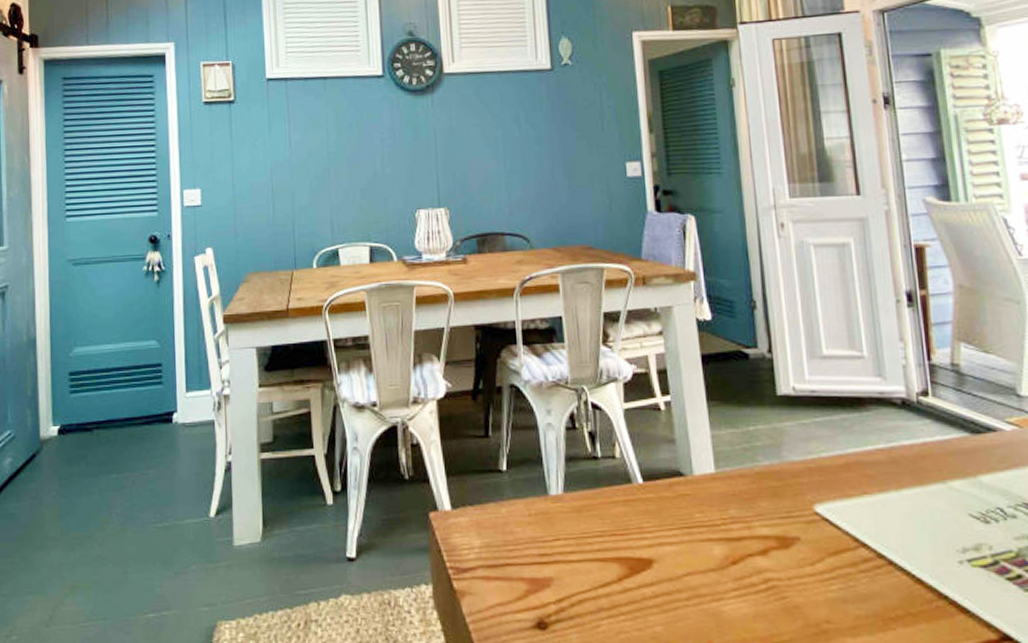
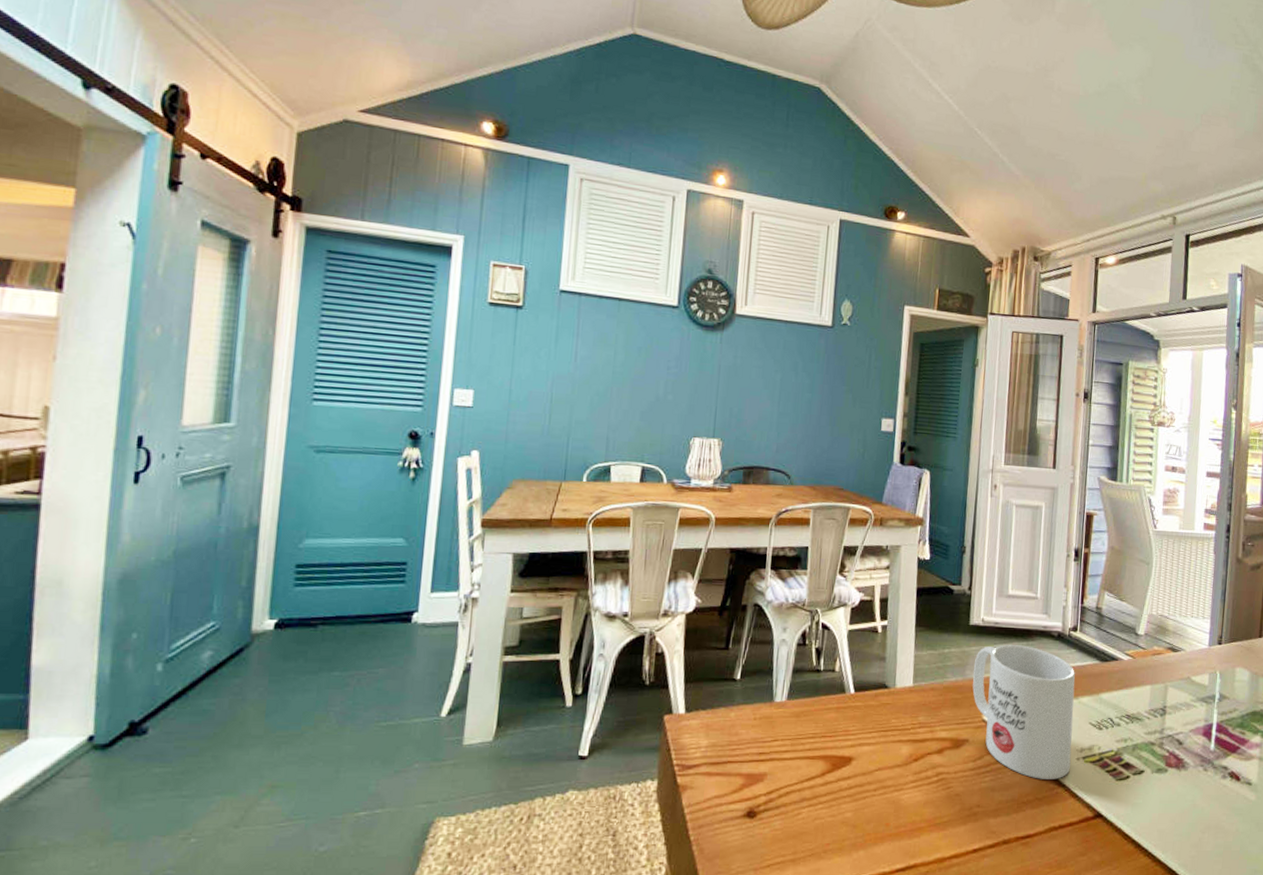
mug: none [791,417,951,589] -> present [972,645,1075,779]

